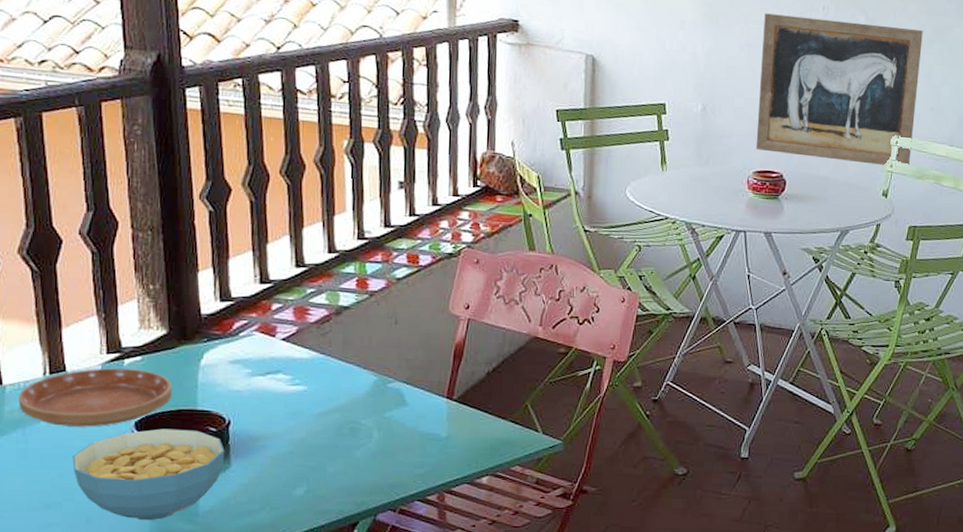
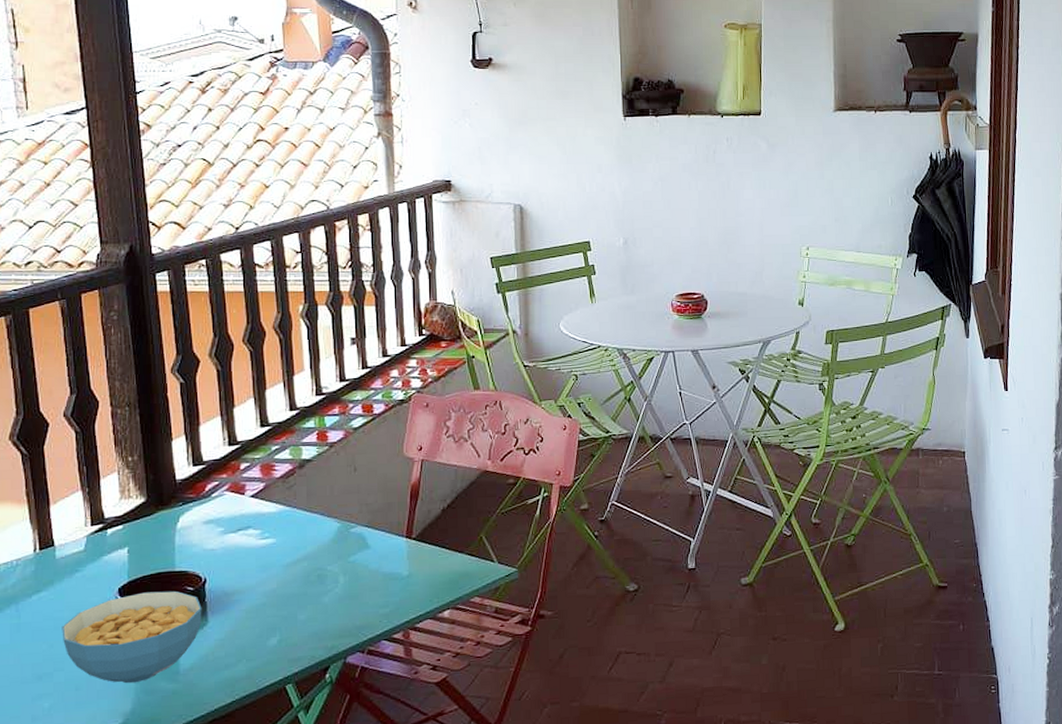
saucer: present [18,368,172,427] -> none [11,537,152,599]
wall art: present [755,13,923,165] -> none [674,149,822,277]

